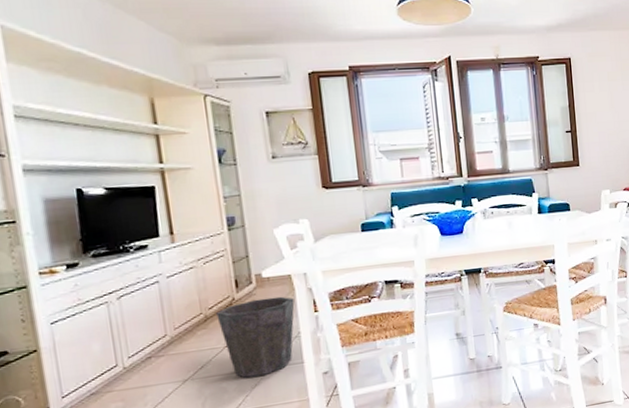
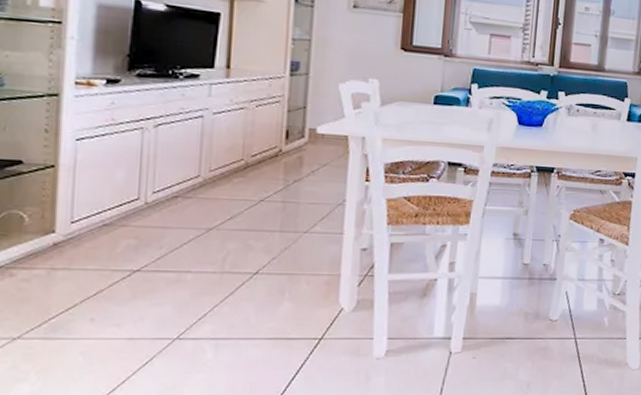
waste bin: present [216,296,295,378] -> none [258,155,346,239]

